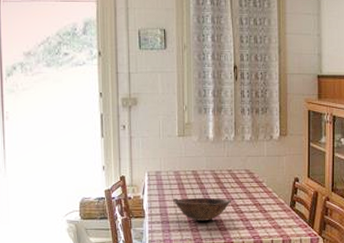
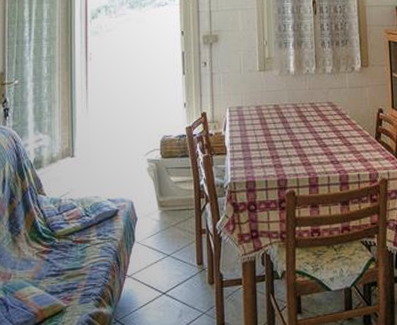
bowl: present [173,197,232,221] -> none [255,131,316,157]

